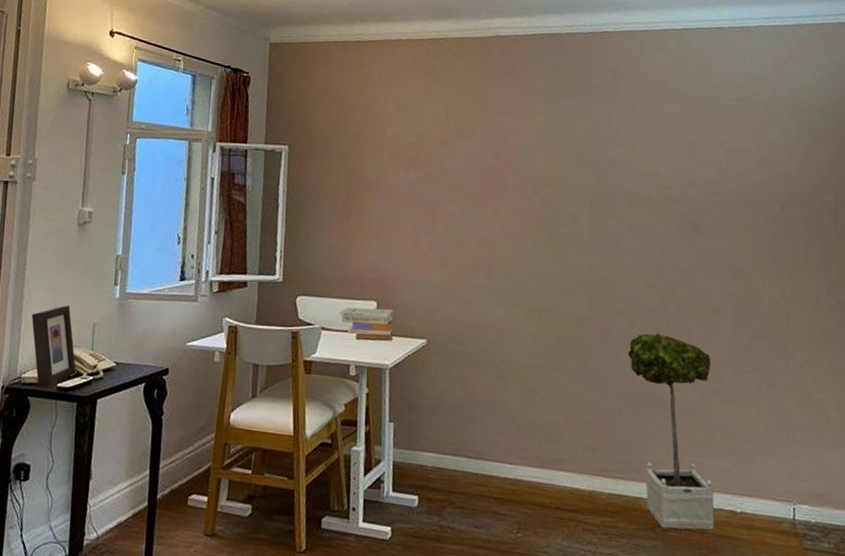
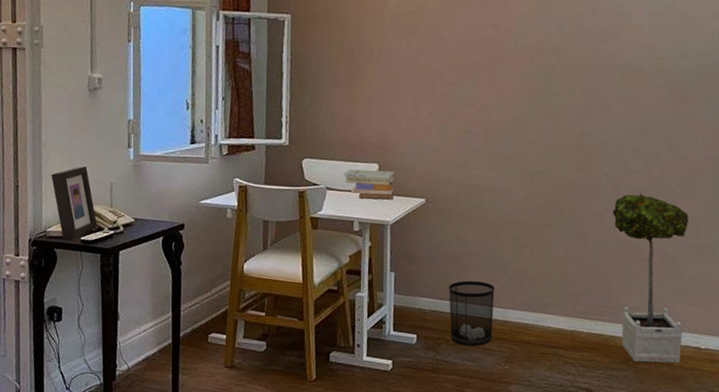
waste bin: none [453,432,504,510] -> present [448,280,495,346]

